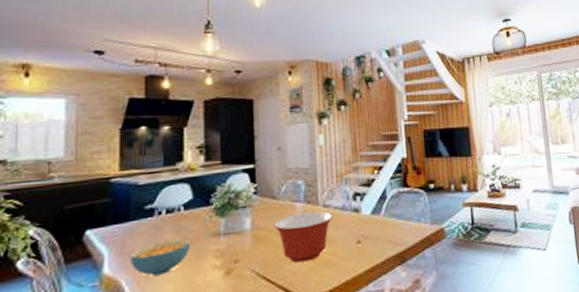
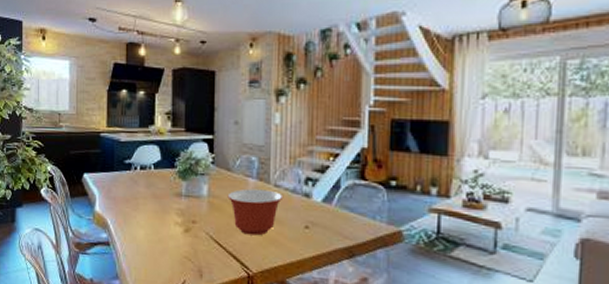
cereal bowl: present [131,239,191,276] -> none [114,193,159,221]

